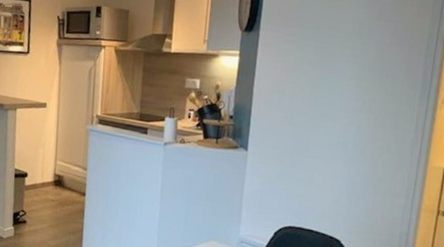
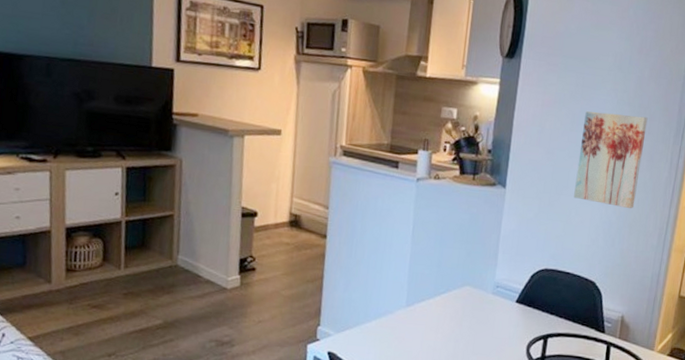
wall art: none [315,77,390,170] -> present [574,111,648,209]

